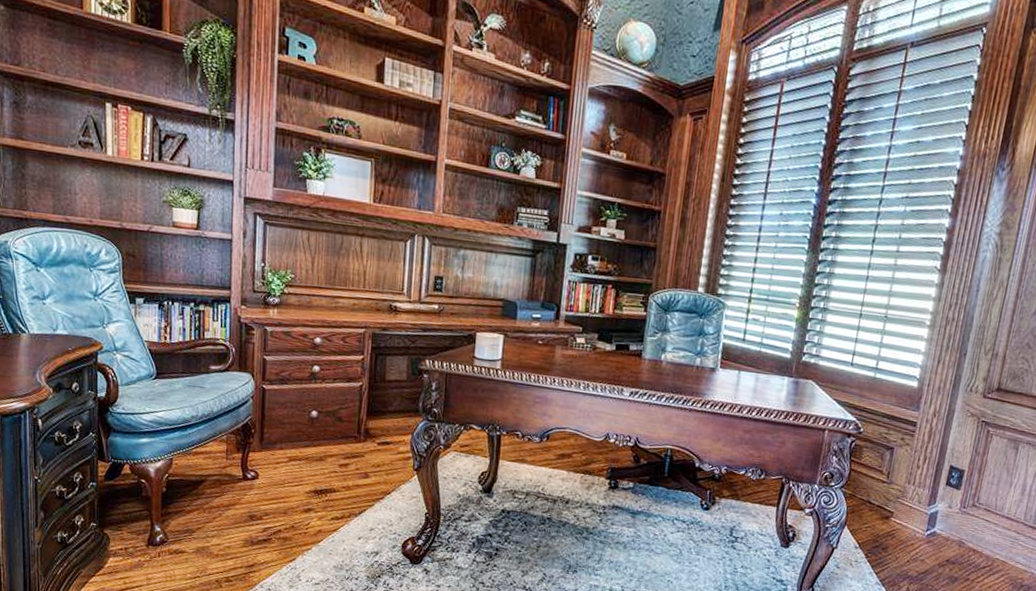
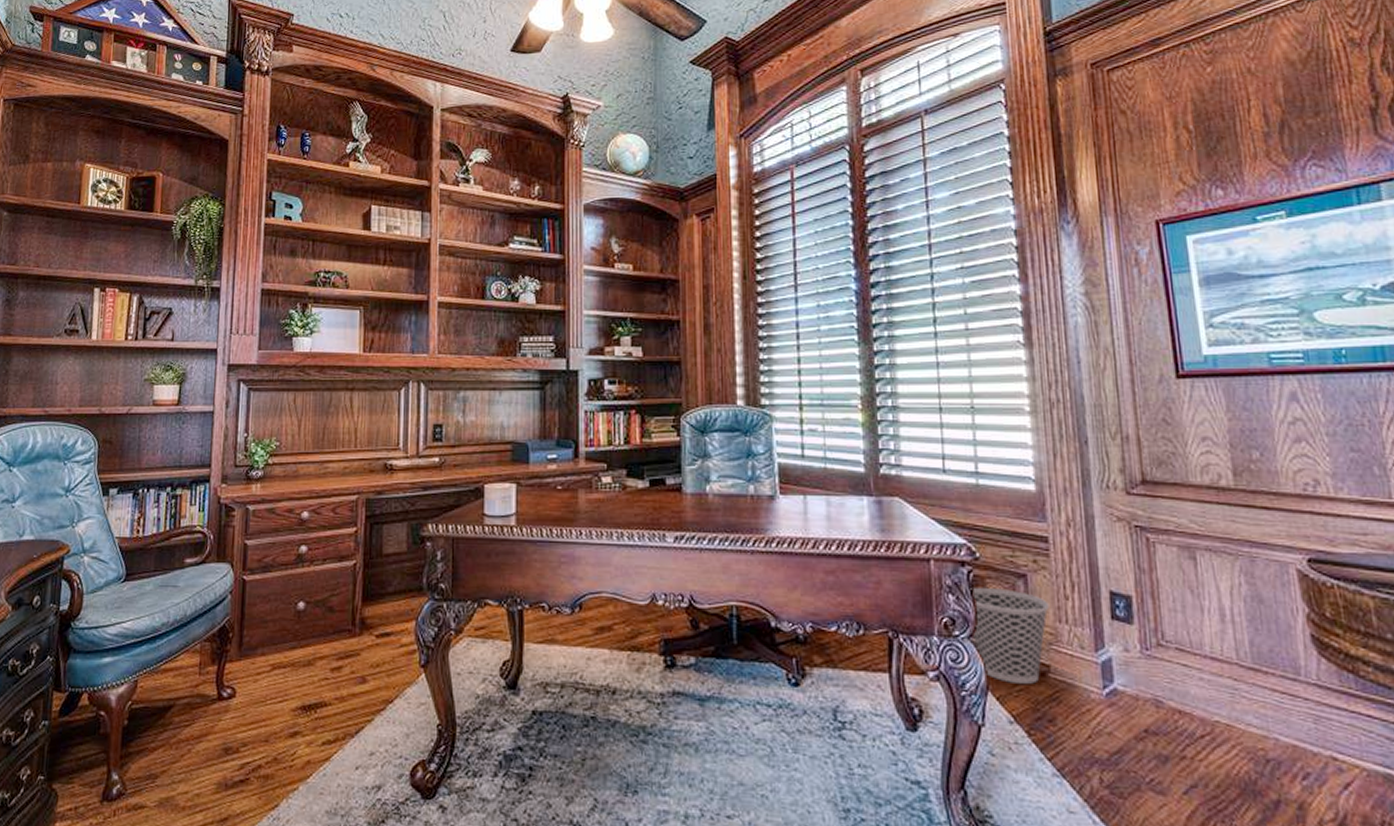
wastebasket: none [843,453,905,524] -> present [970,587,1049,684]

